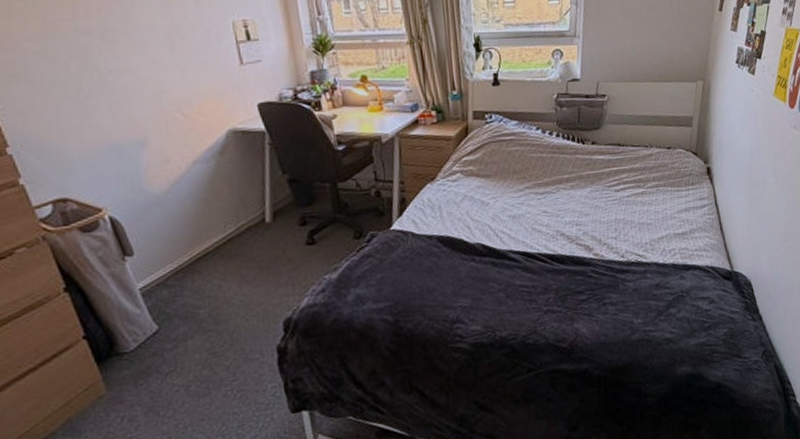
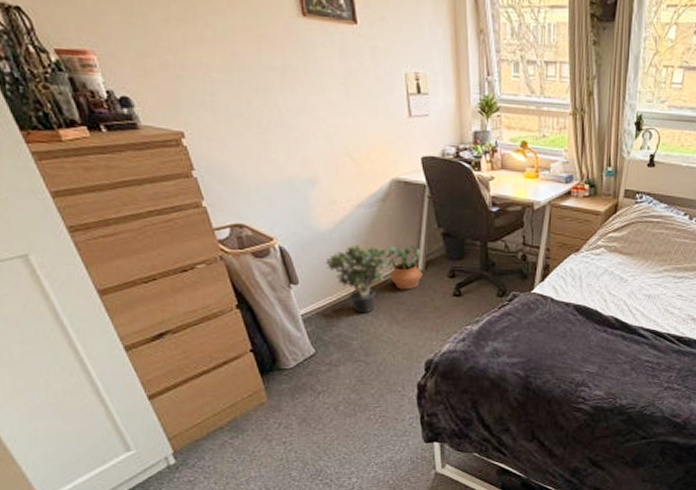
potted plant: none [160,203,232,279] -> present [324,244,388,314]
potted plant: none [227,196,271,246] -> present [385,245,423,290]

